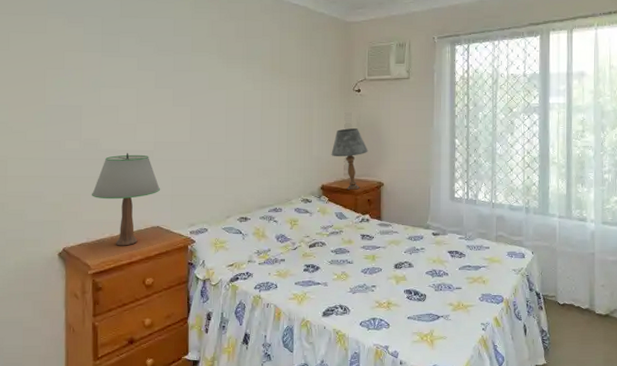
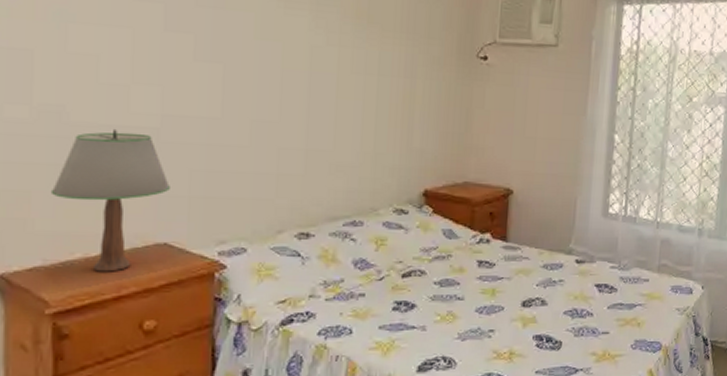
table lamp: present [331,128,369,191] -> none [440,111,494,200]

